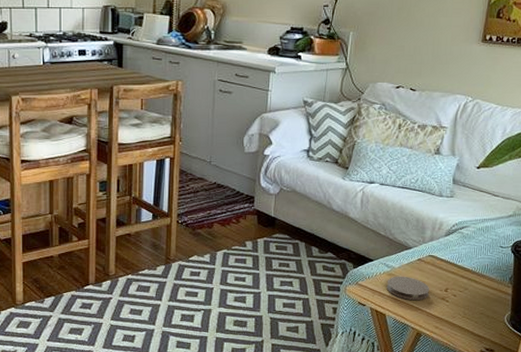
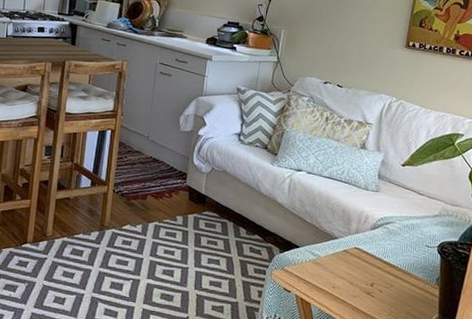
coaster: present [386,276,430,301] -> none [312,265,356,293]

